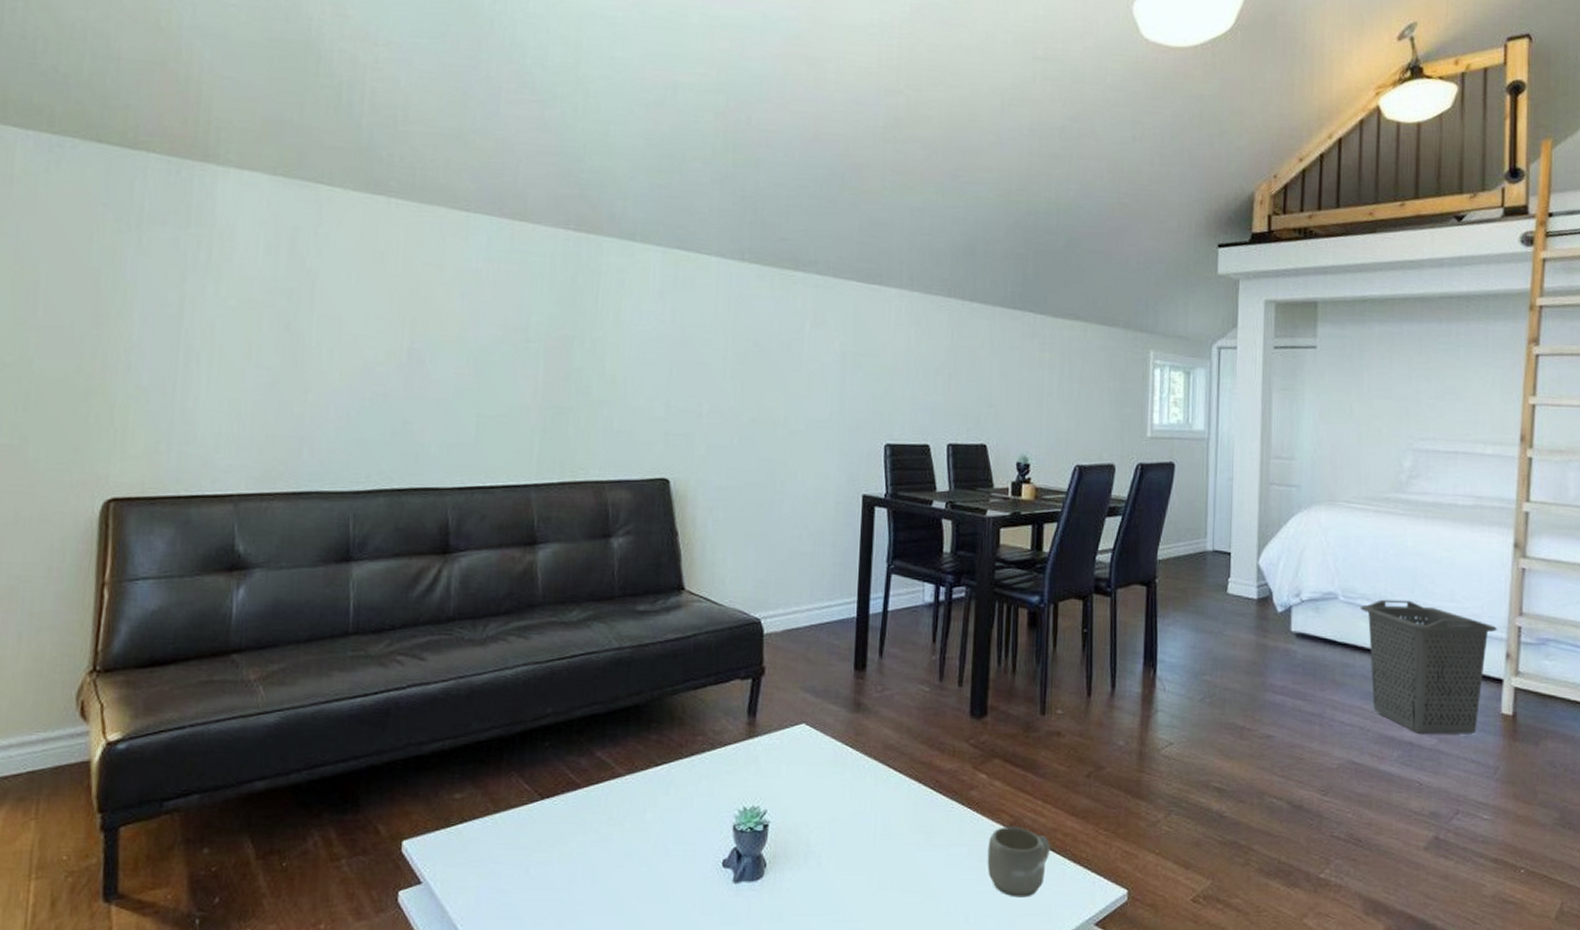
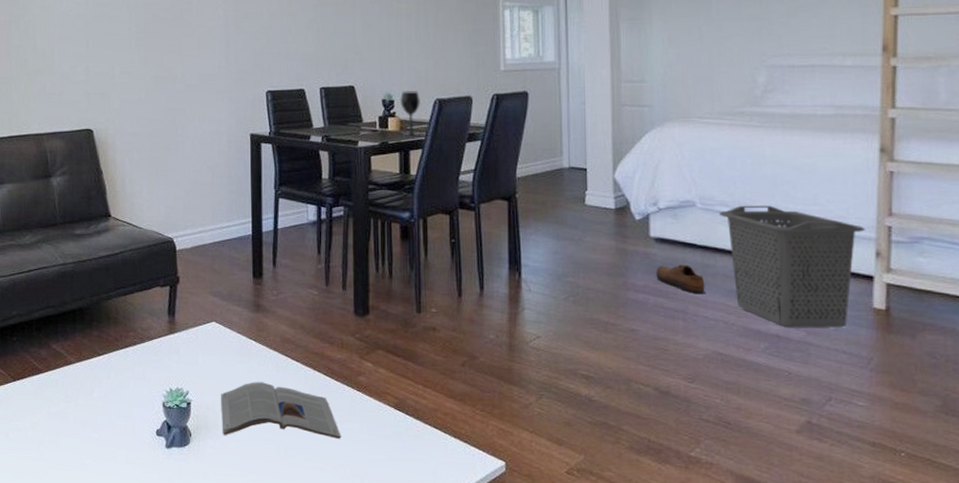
magazine: none [804,798,946,868] -> present [221,382,341,440]
mug: present [987,827,1050,898] -> none [376,407,432,466]
wine glass: none [1037,454,1059,508] -> present [400,91,421,136]
shoe: none [1295,663,1343,697] -> present [656,264,705,294]

